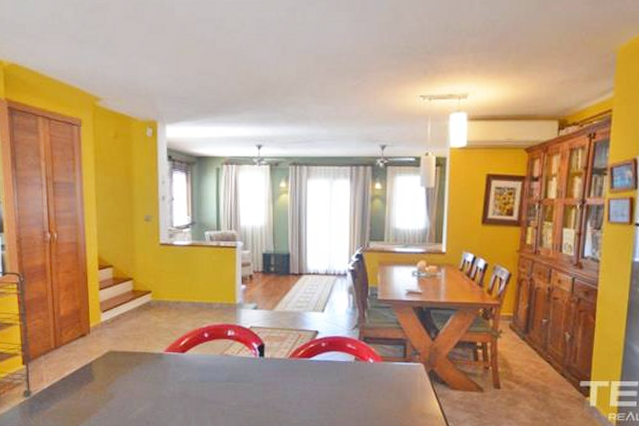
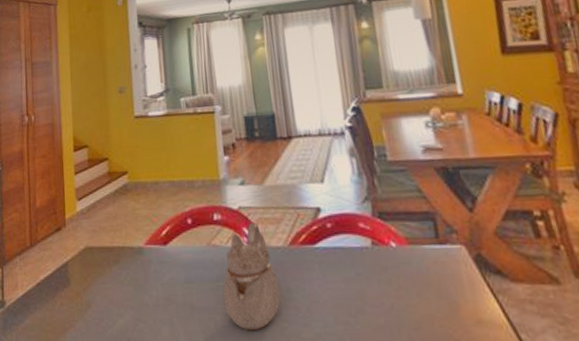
teapot: none [231,339,278,418] -> present [223,222,280,331]

